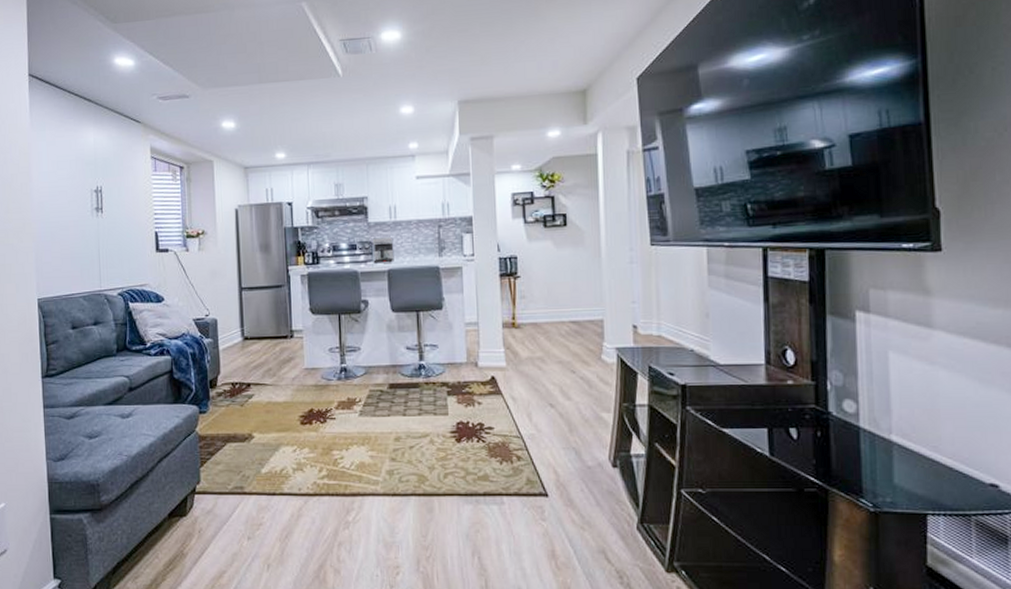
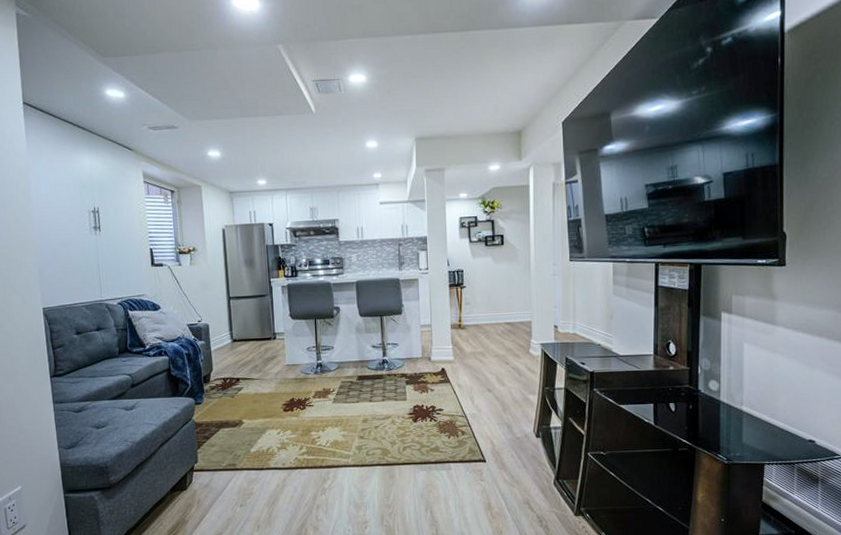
coffee maker: present [372,237,394,264] -> none [343,254,362,276]

